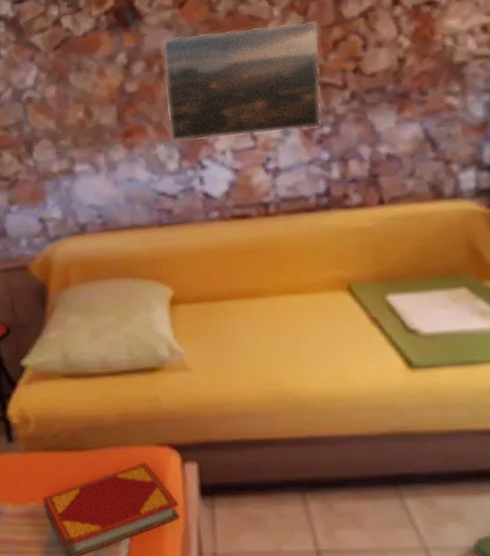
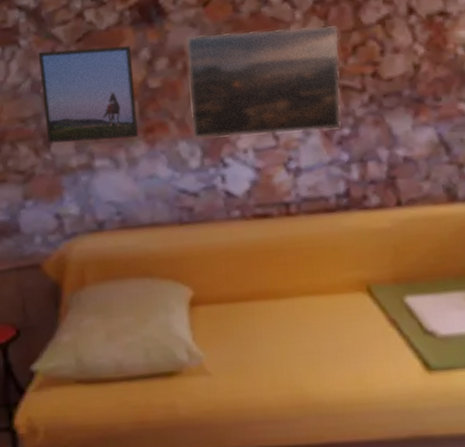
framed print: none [17,51,117,150] -> present [38,46,138,144]

